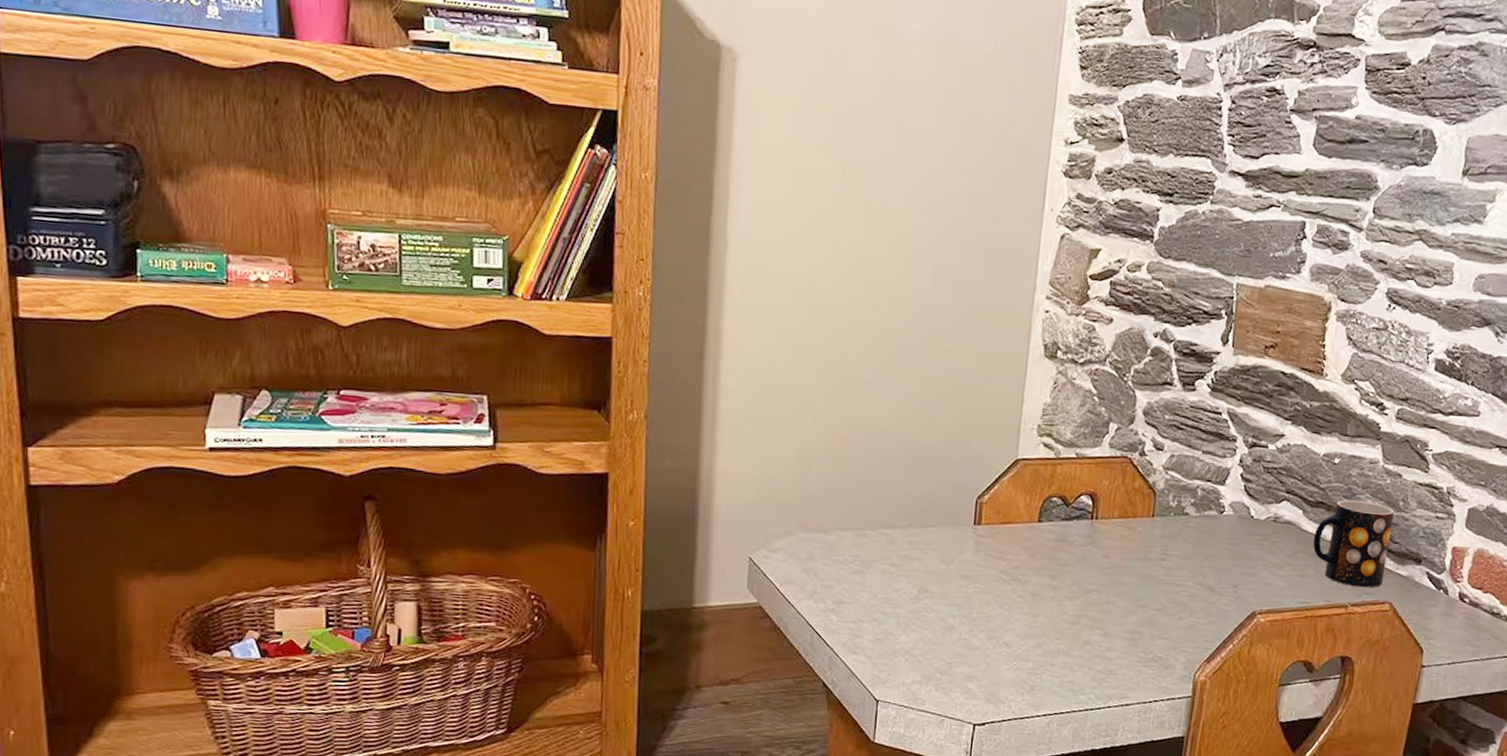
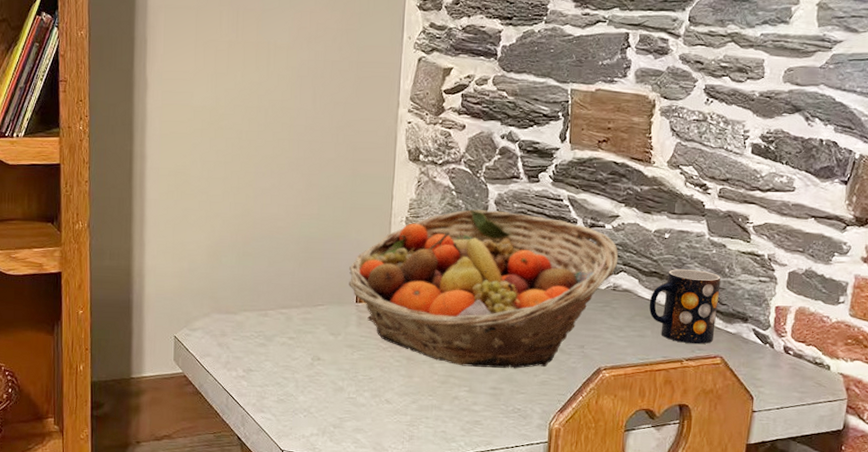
fruit basket: none [966,419,1282,610] -> present [349,209,619,369]

